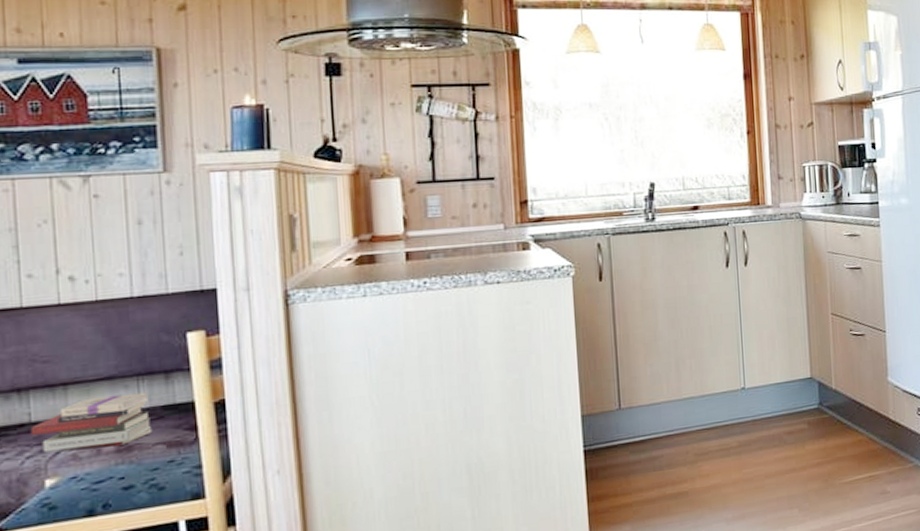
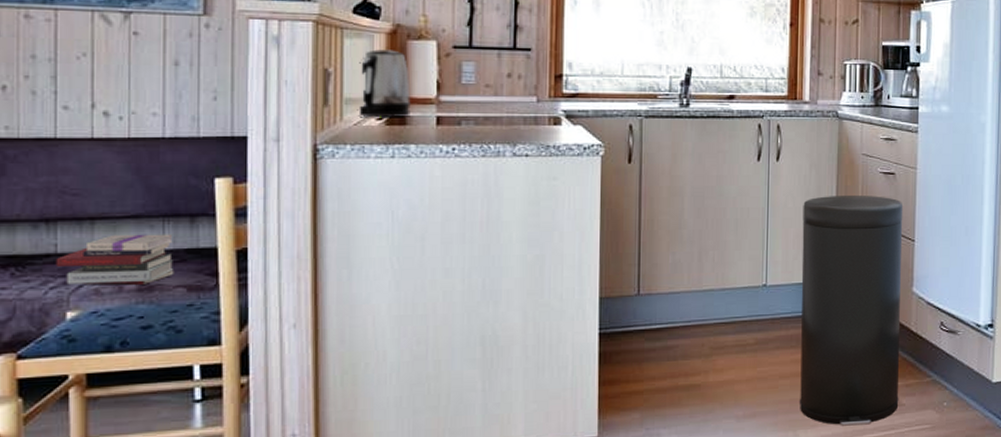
kettle: none [324,190,379,259] -> present [357,49,411,117]
pedal bin: none [774,291,884,519] -> present [799,194,903,426]

